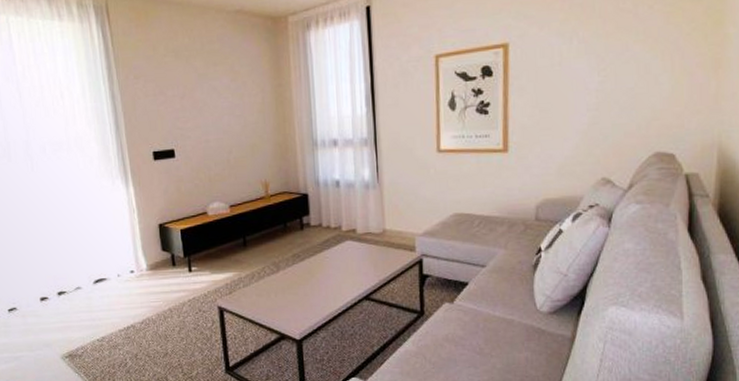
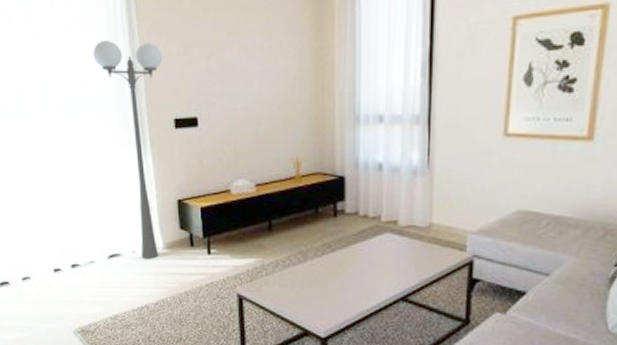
floor lamp: none [75,84,143,281] -> present [93,39,163,259]

